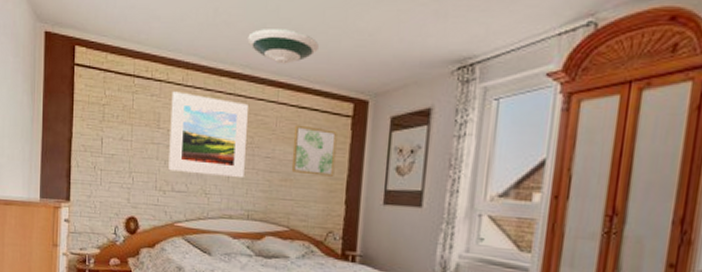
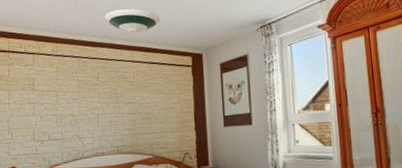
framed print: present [168,91,248,179] -> none [44,60,112,124]
wall art: present [291,125,338,177] -> none [148,76,184,112]

